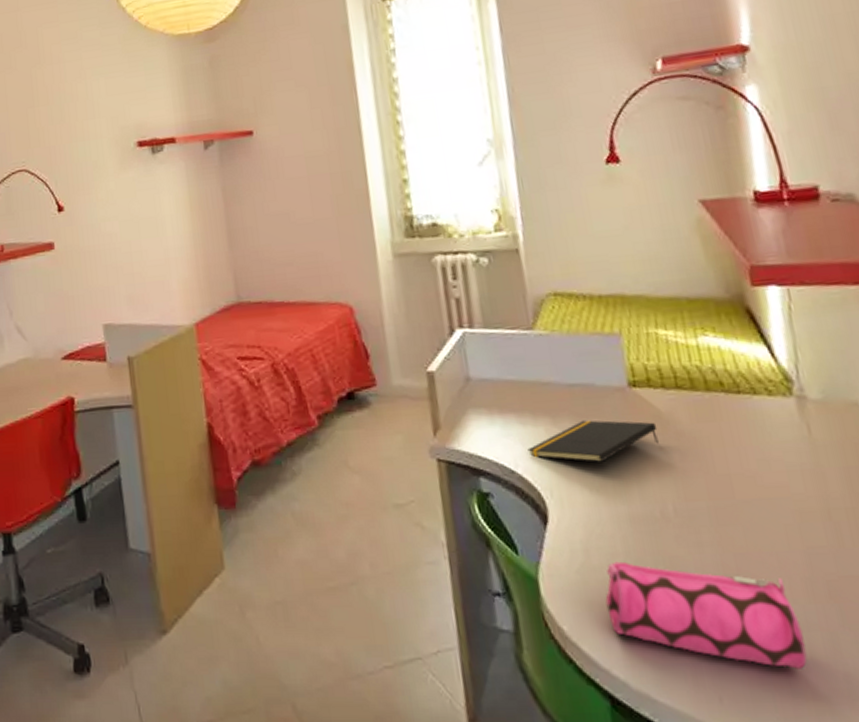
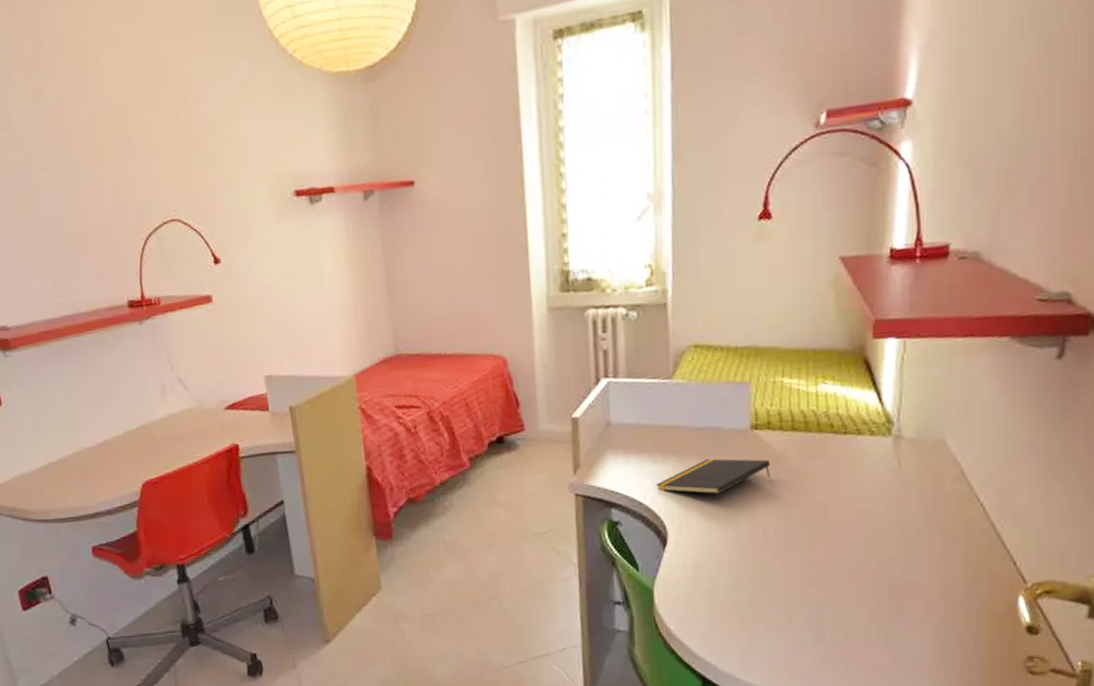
pencil case: present [605,561,808,669] -> none [708,574,864,652]

